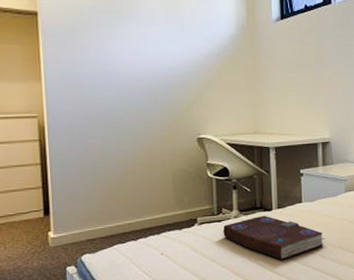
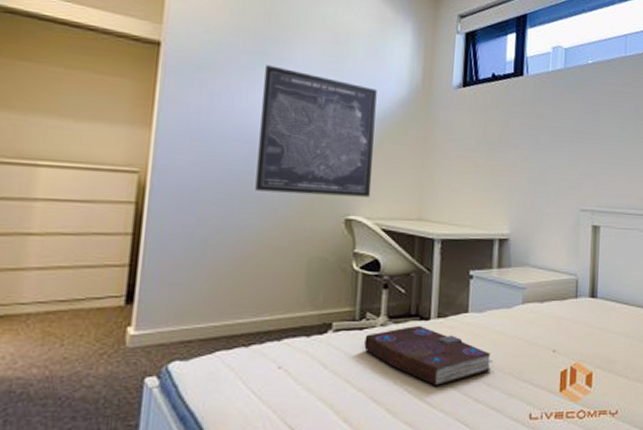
wall art: none [120,20,215,122] -> present [255,65,377,198]

